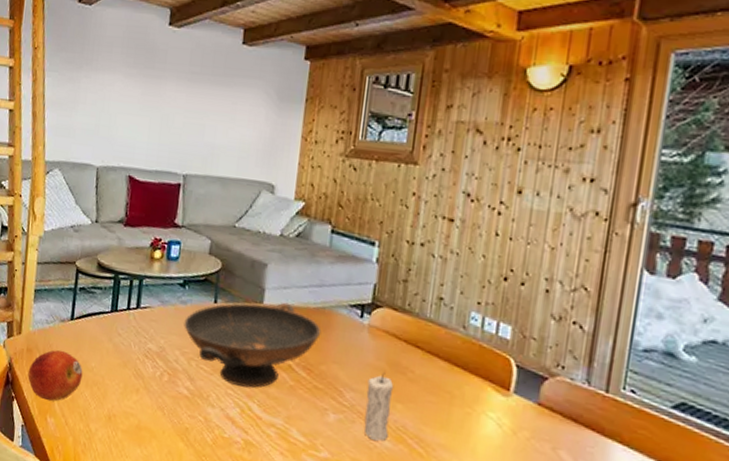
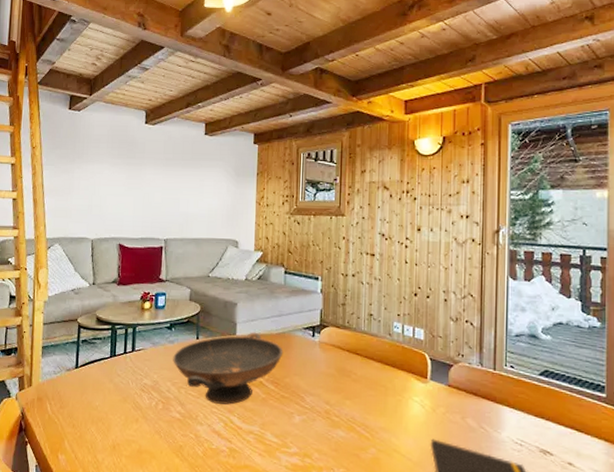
fruit: present [27,349,83,402] -> none [39,395,89,441]
candle: present [364,372,394,441] -> none [322,378,343,432]

